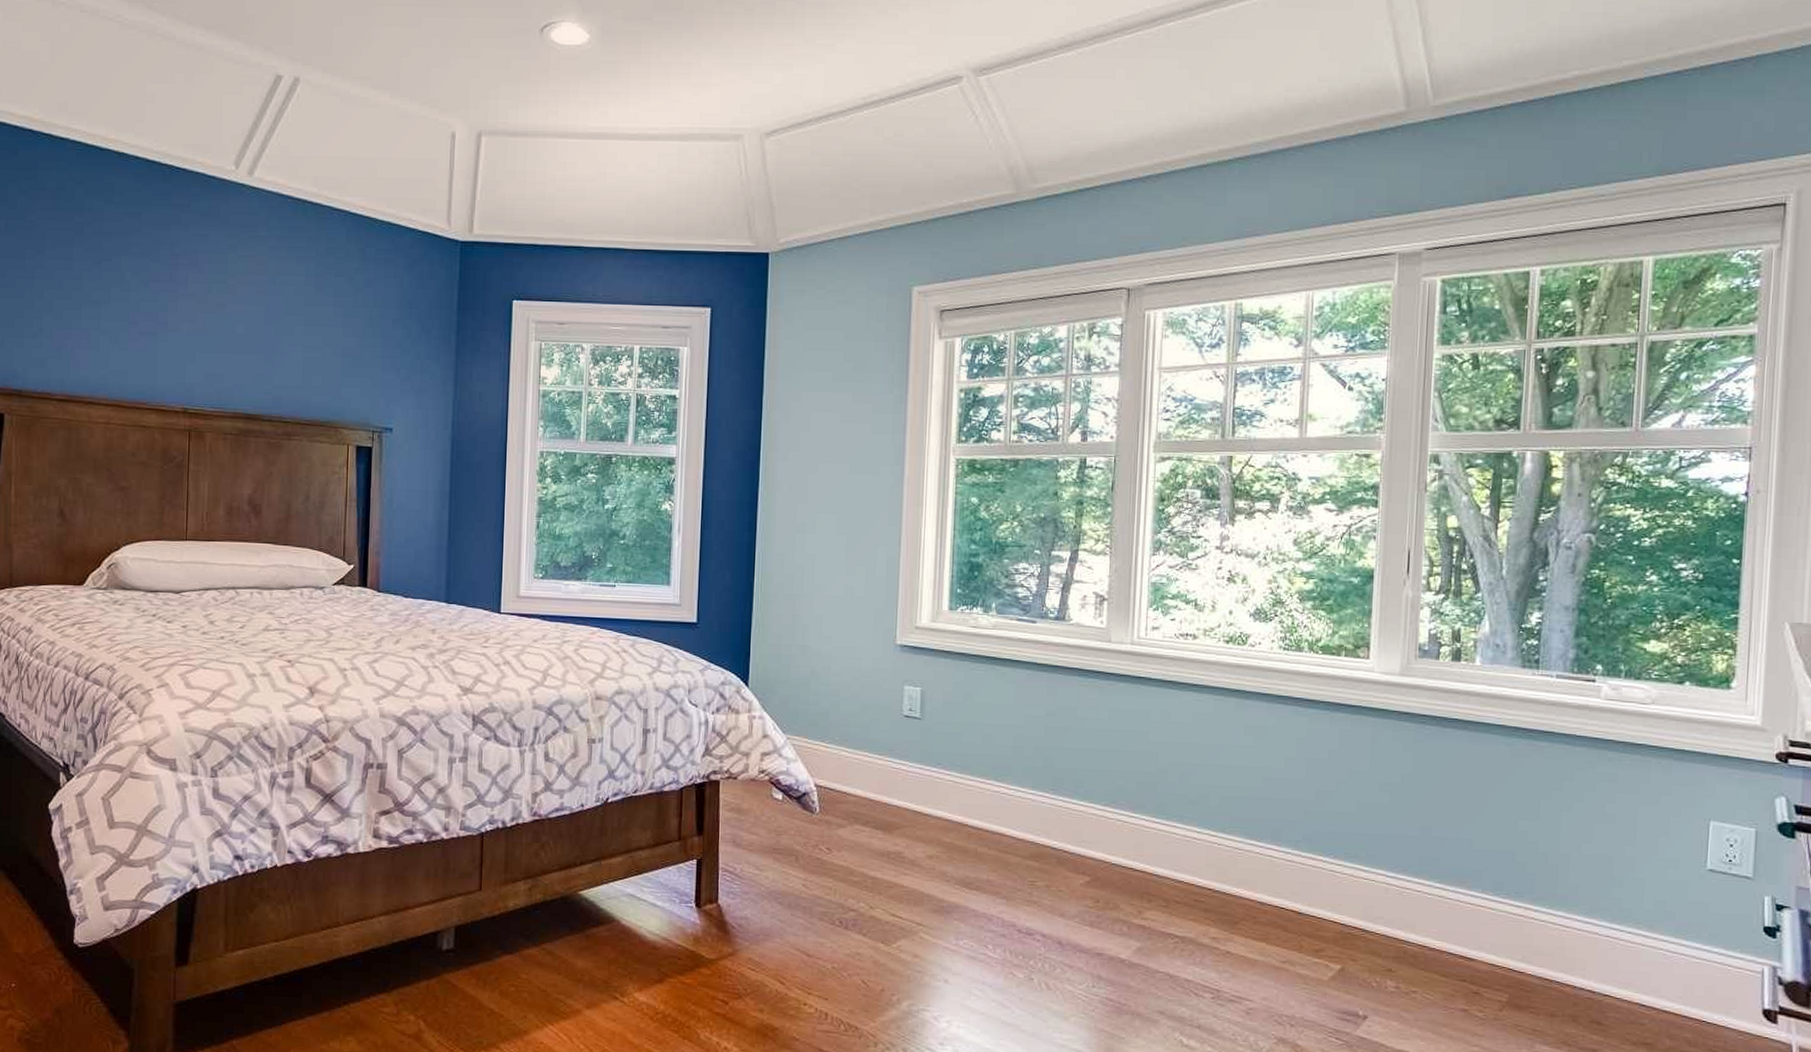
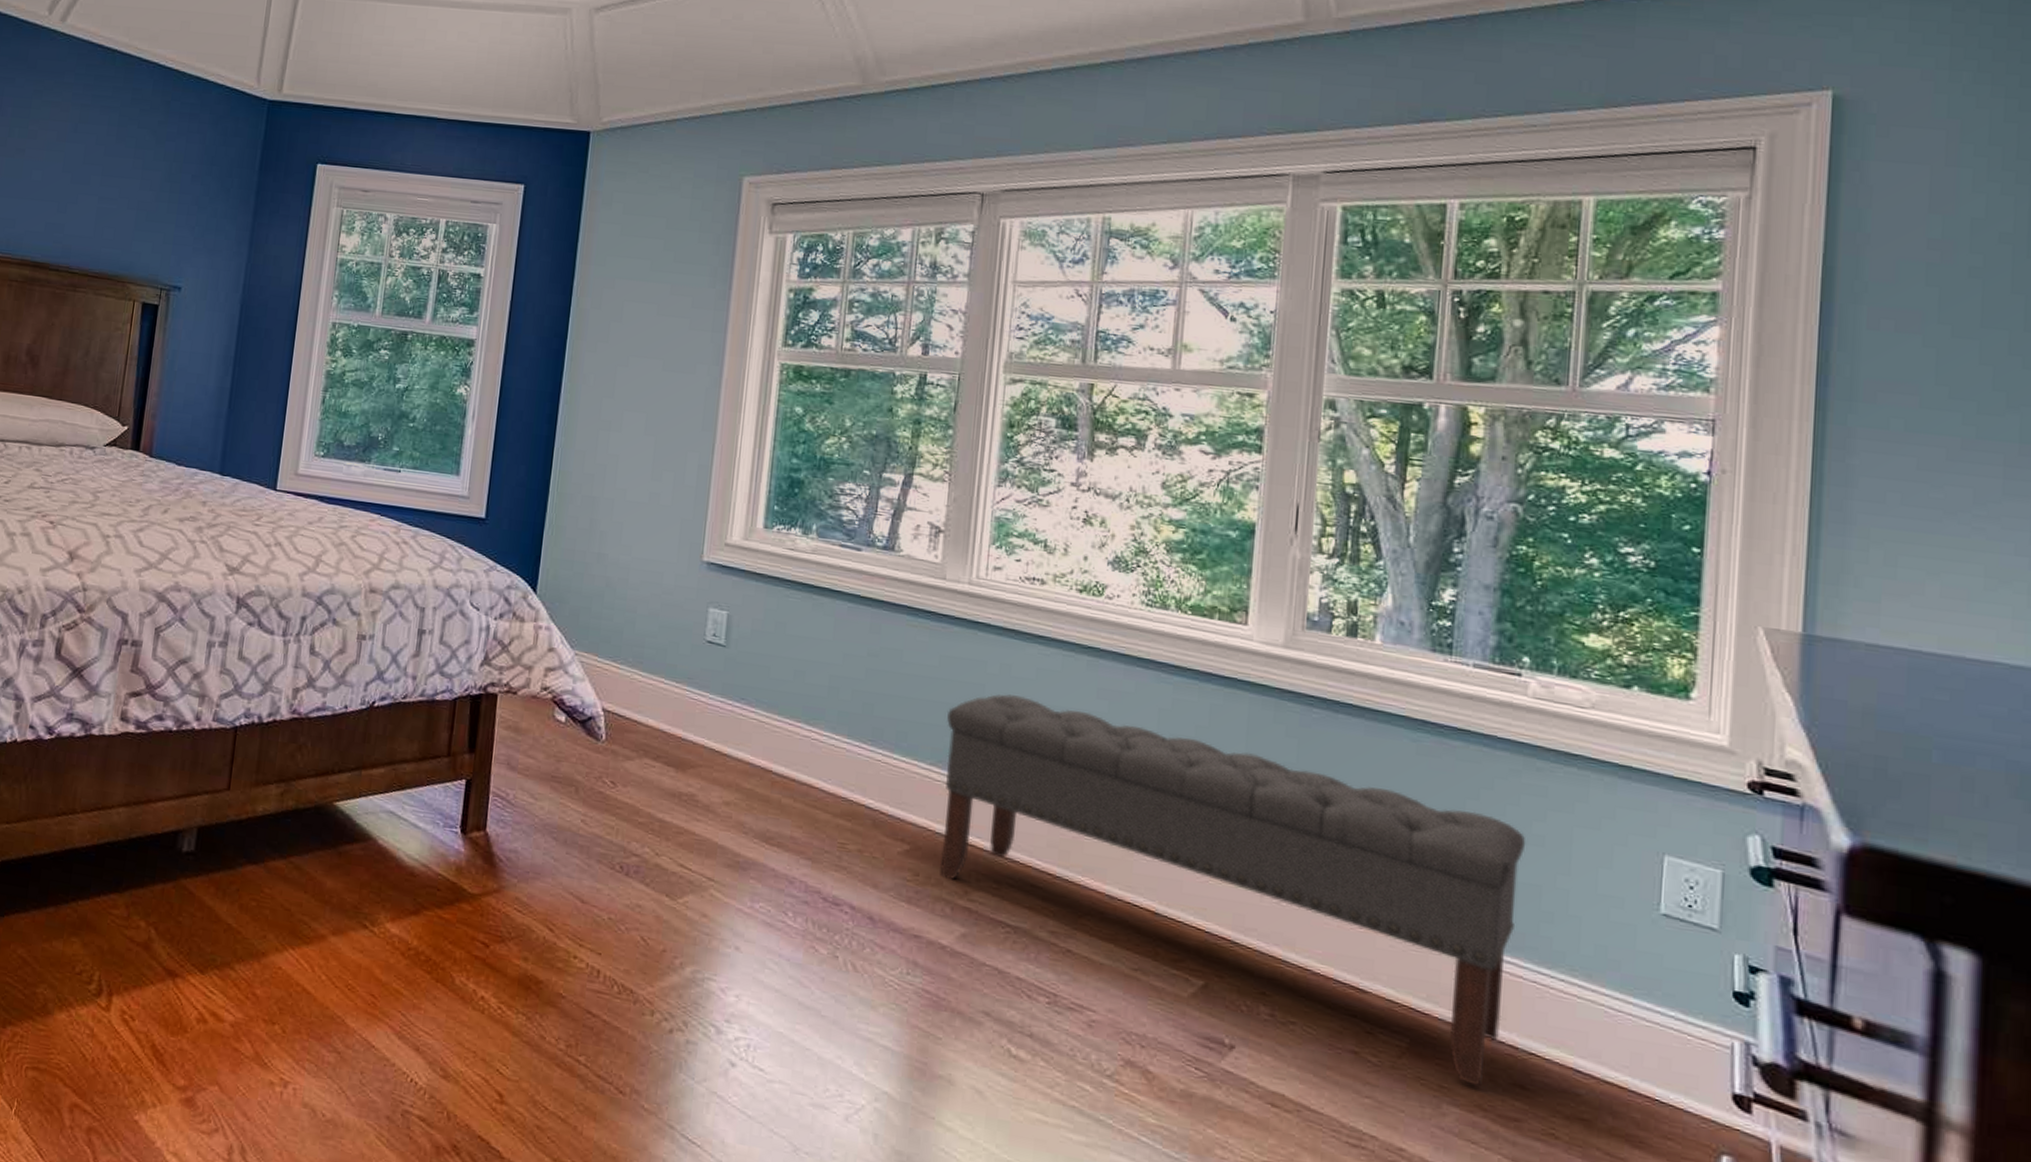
bench: none [1117,738,1600,1027] -> present [939,694,1526,1087]

